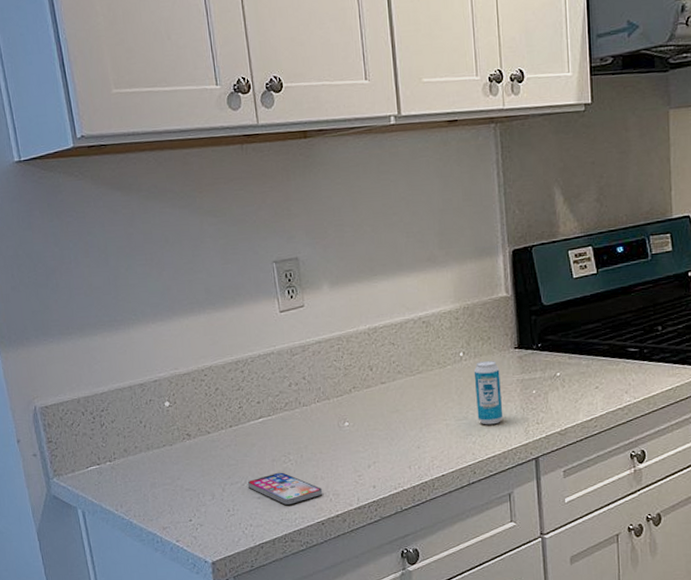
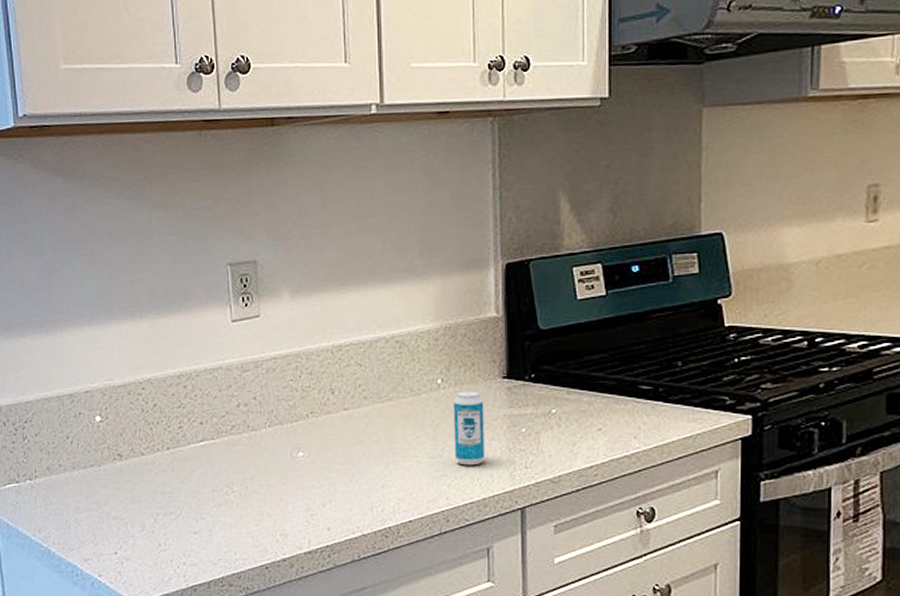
smartphone: present [247,472,323,505] -> none [183,505,269,543]

